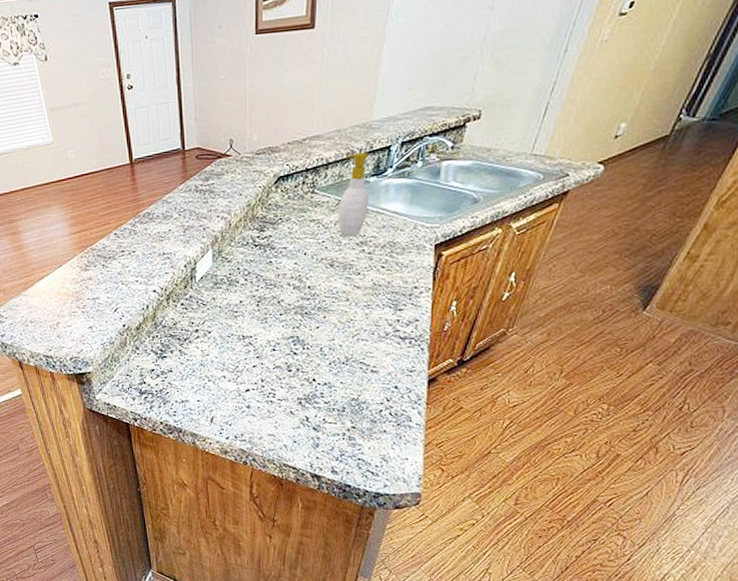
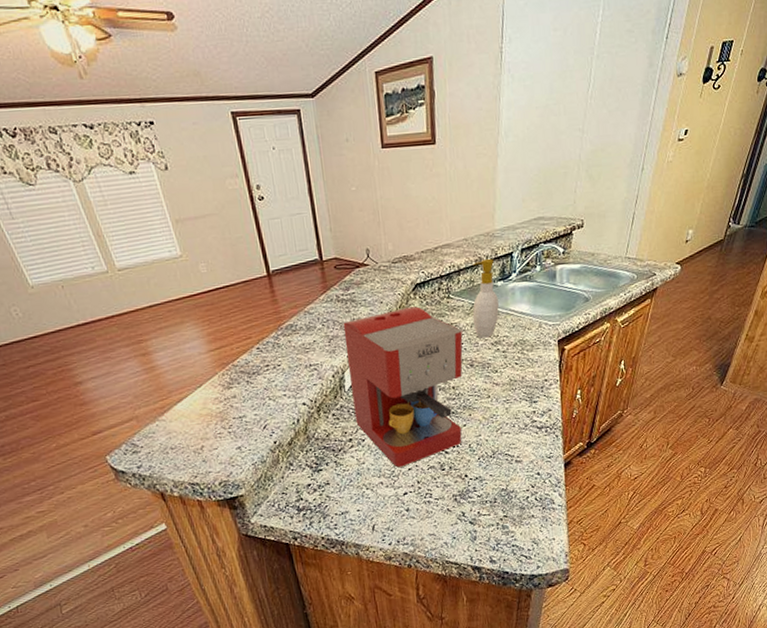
coffee maker: none [199,200,324,363] -> present [343,306,463,468]

